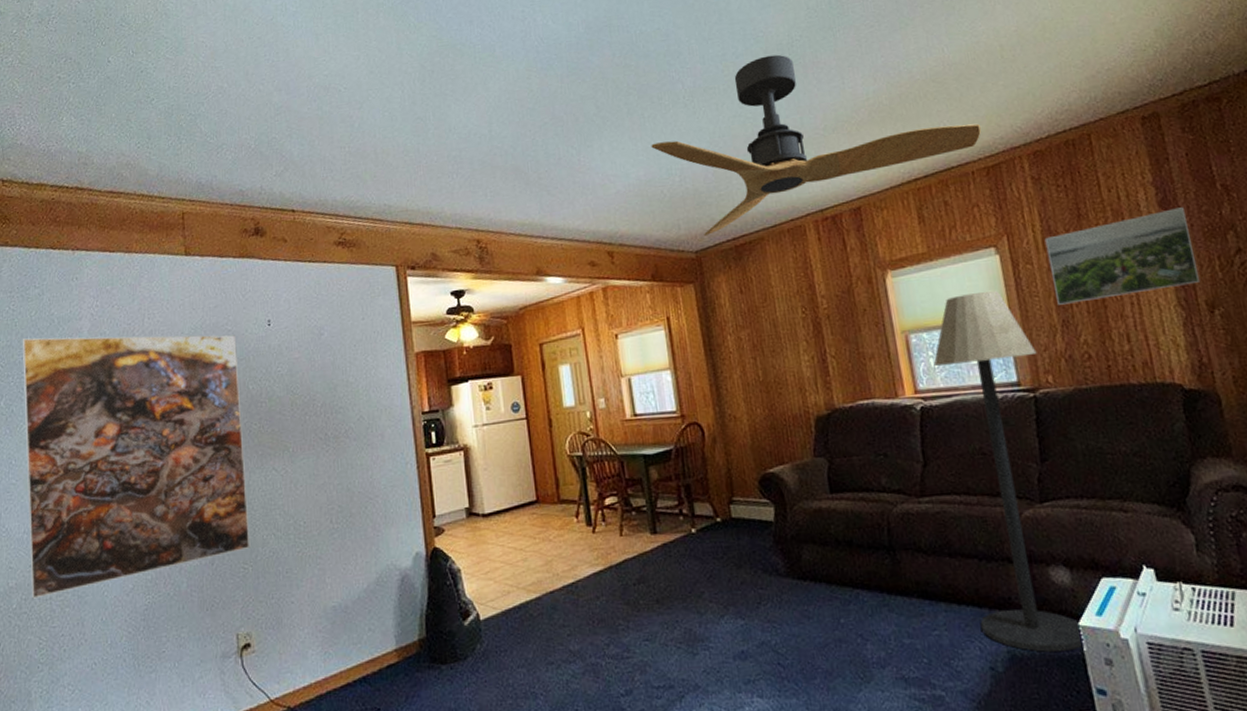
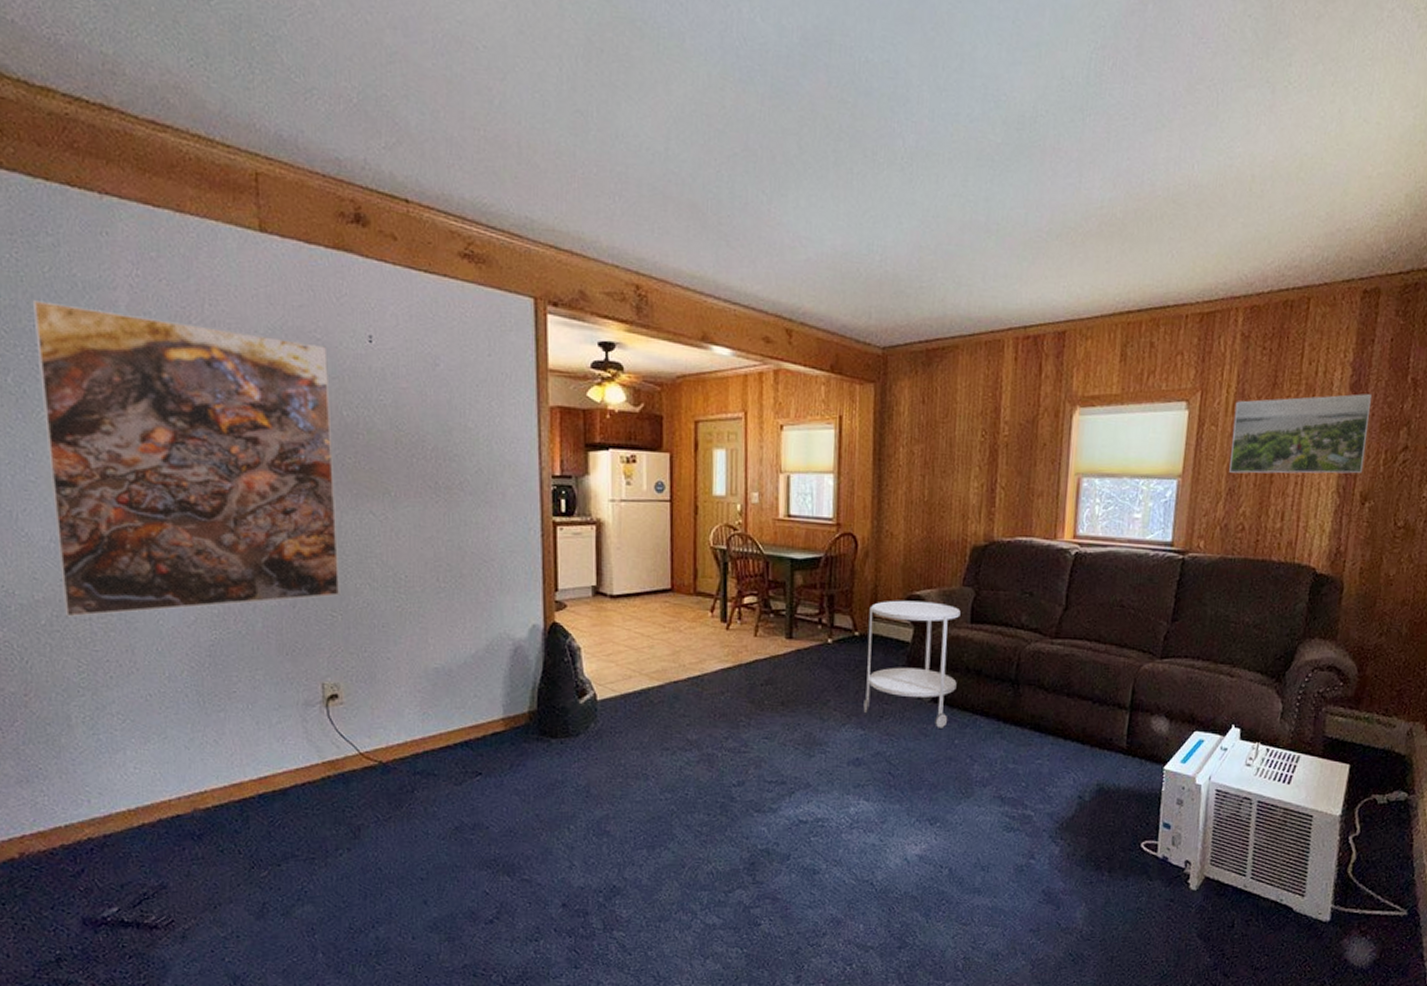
ceiling fan: present [651,54,982,235] -> none [855,127,1209,331]
side table: none [726,477,830,608] -> present [863,600,961,728]
floor lamp: present [933,290,1083,652] -> none [1079,445,1197,789]

